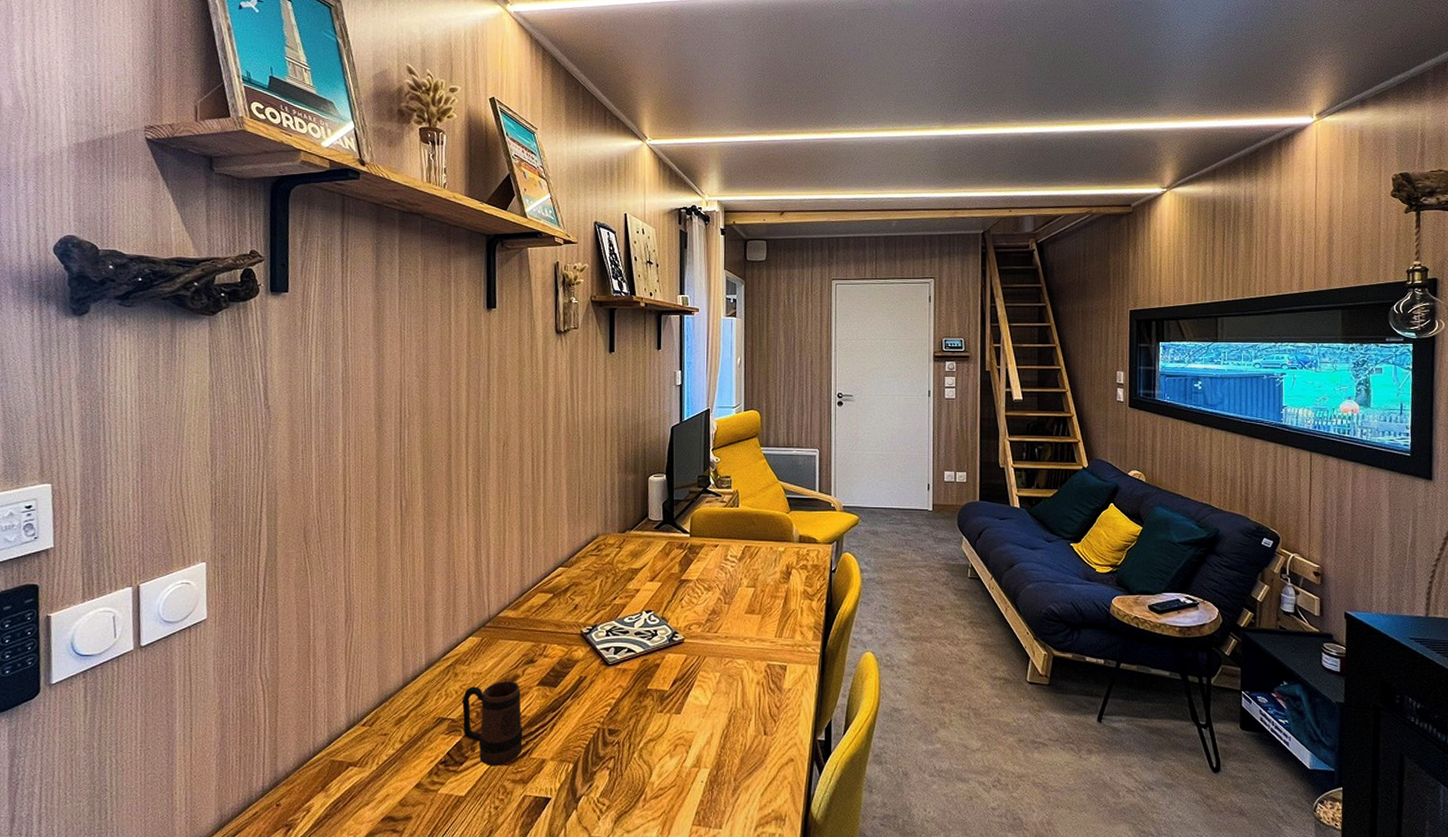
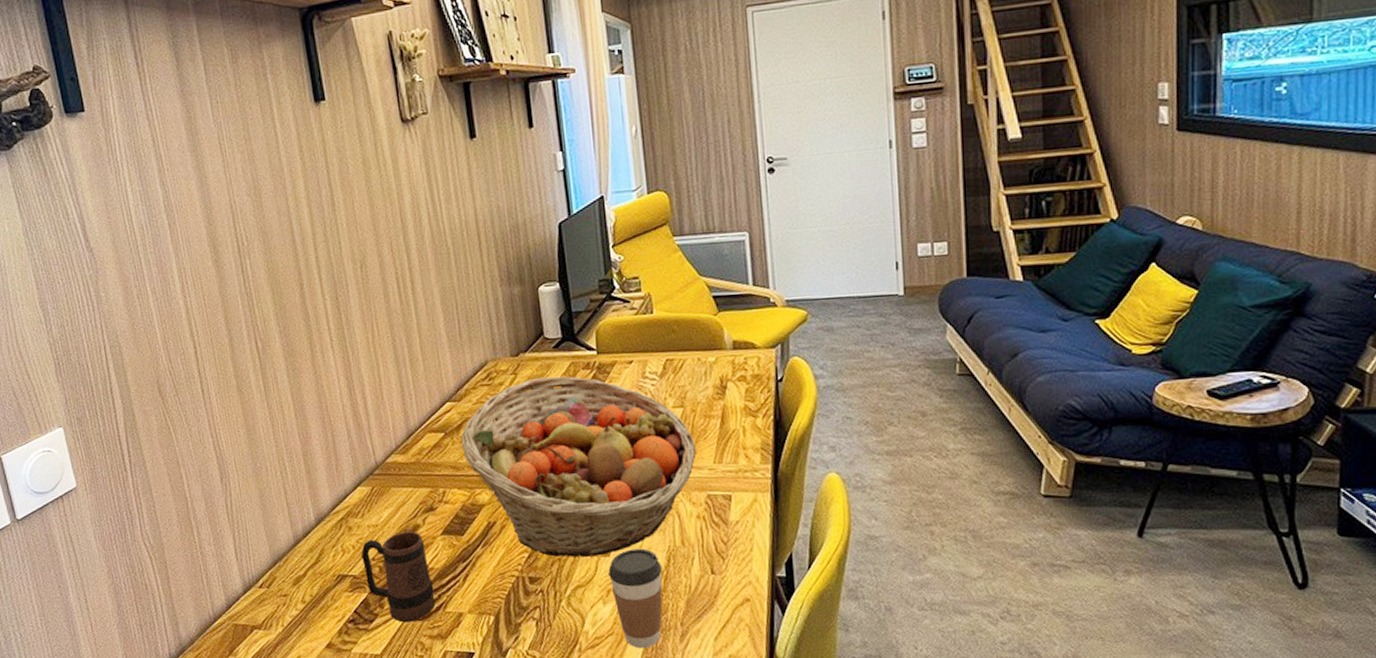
fruit basket: none [567,552,762,713] -> present [461,376,696,557]
coffee cup: none [678,708,724,801] -> present [608,548,663,649]

